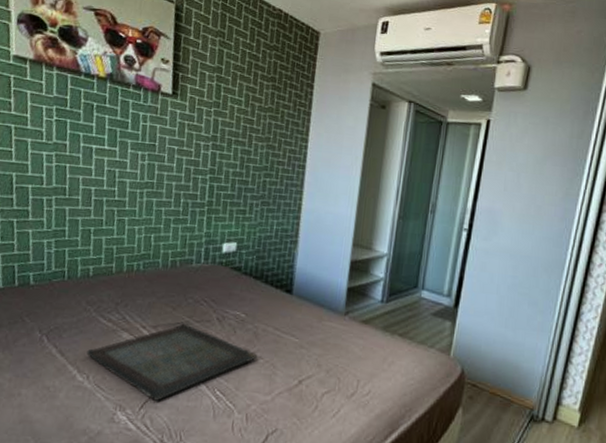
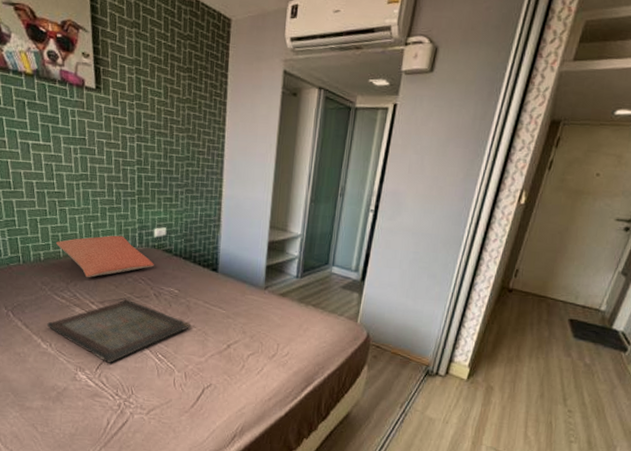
pillow: none [109,249,220,297] -> present [56,235,154,278]

